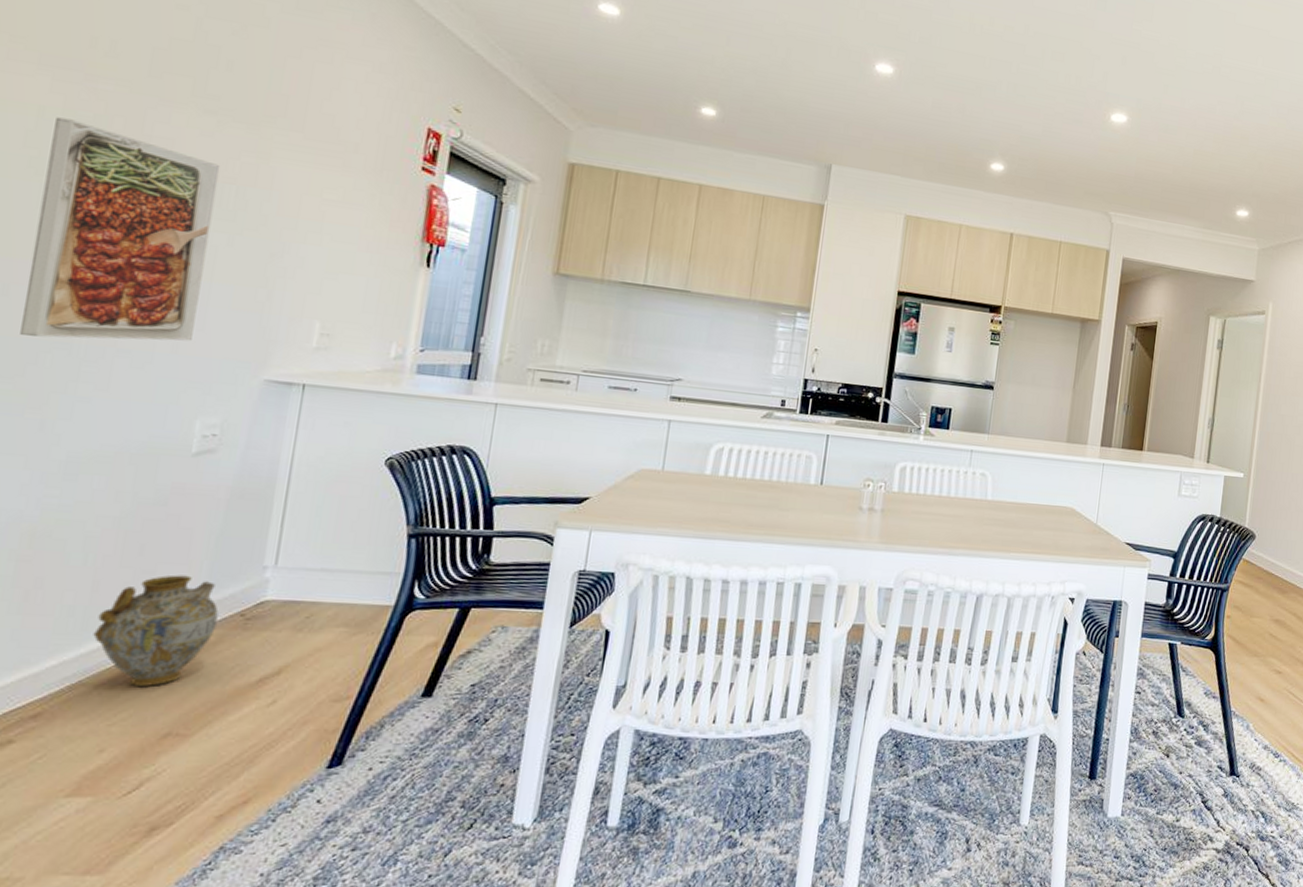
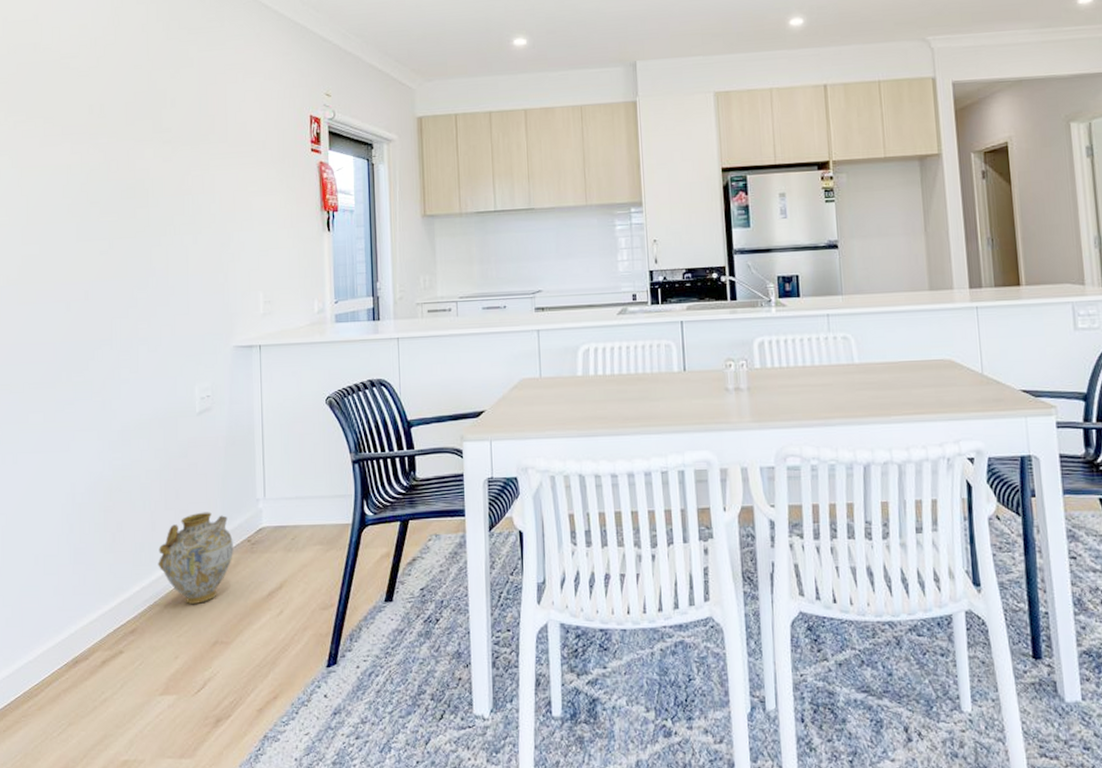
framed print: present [20,117,221,342] -> none [78,170,183,338]

